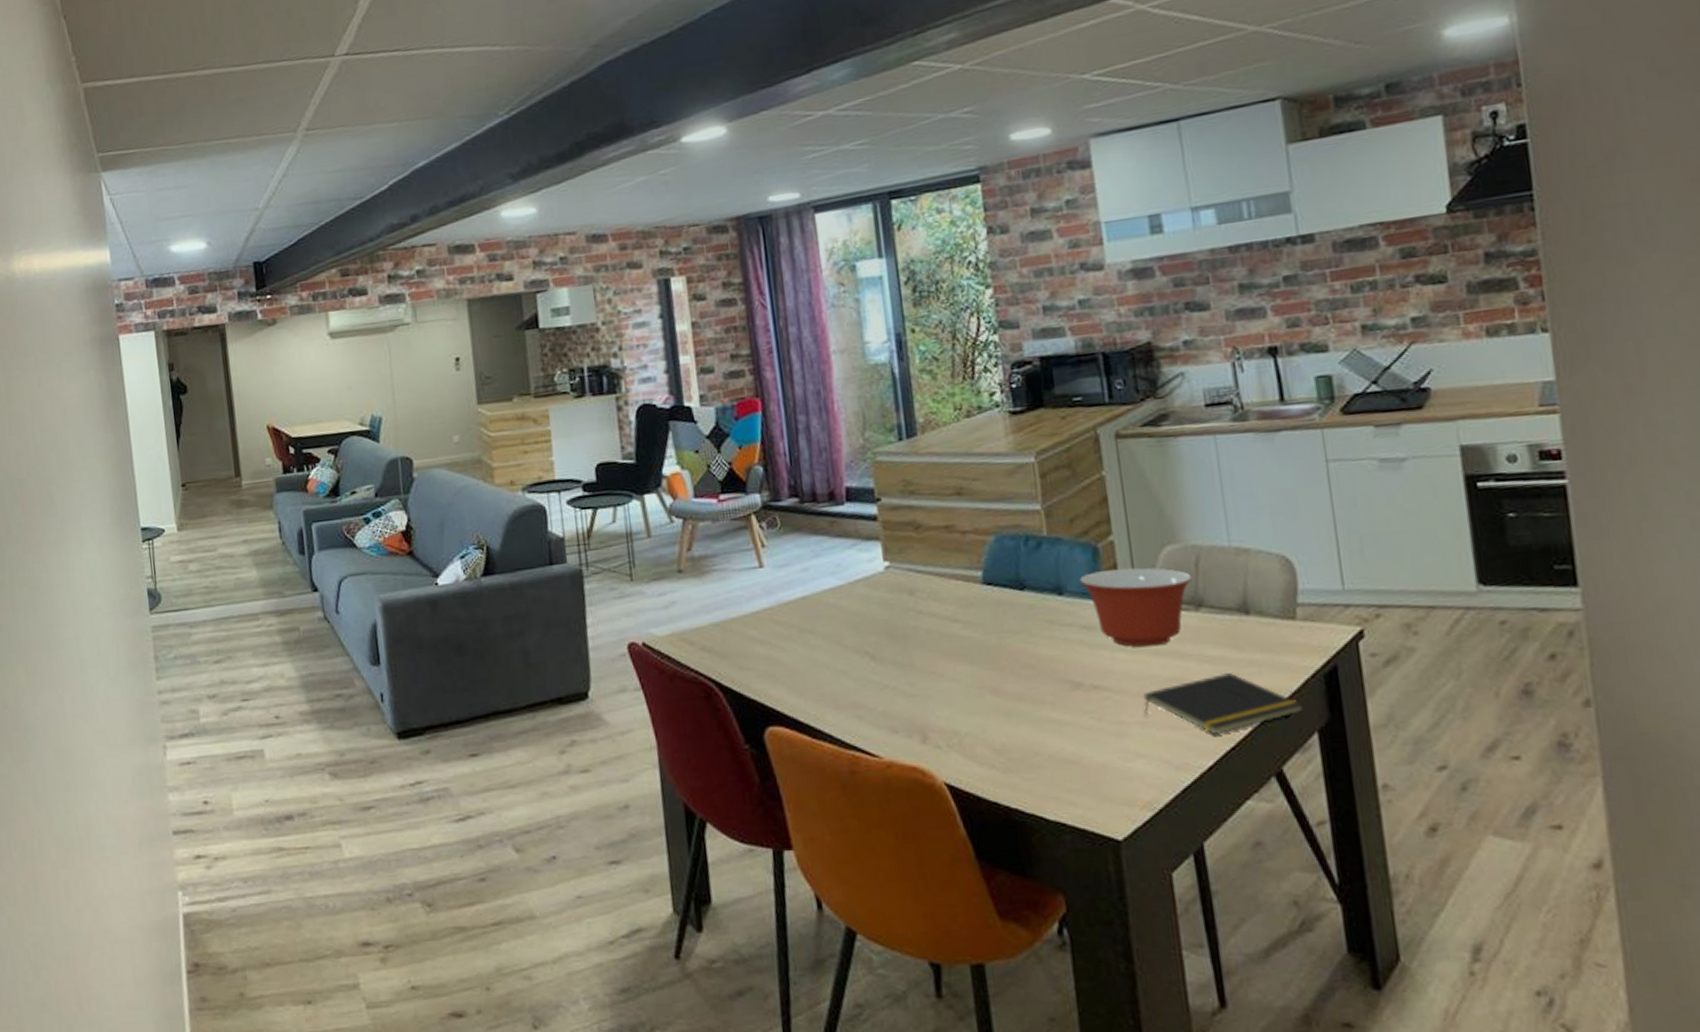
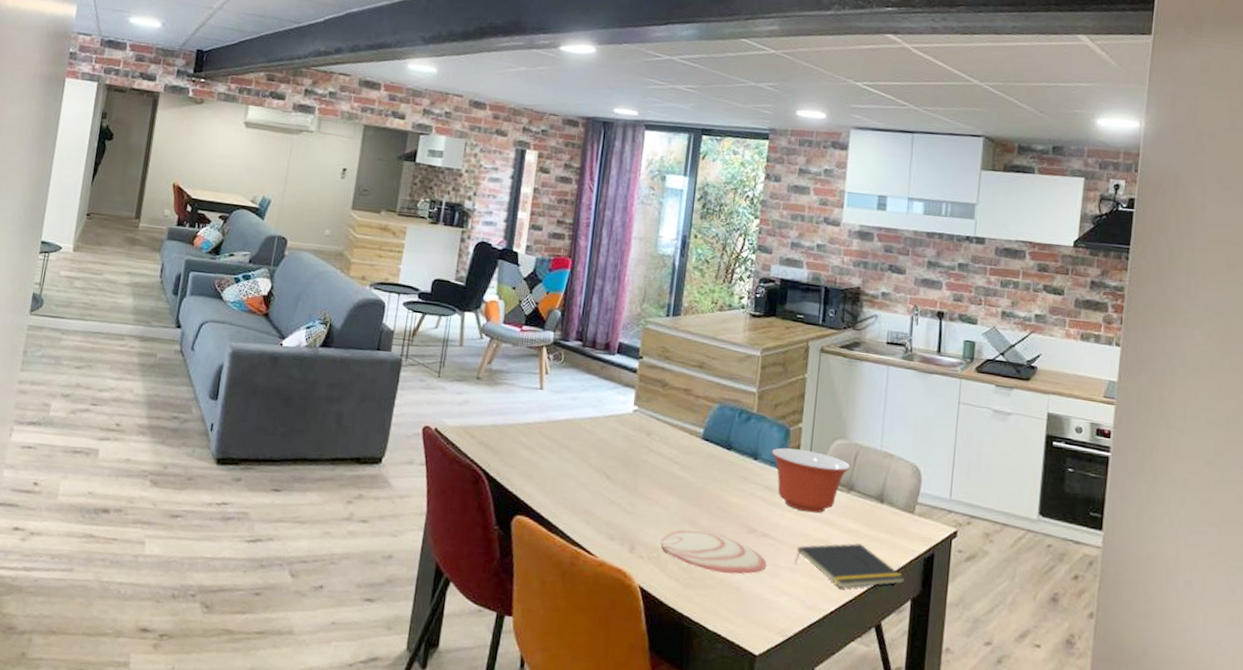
plate: none [959,698,1107,747] -> present [661,529,766,574]

